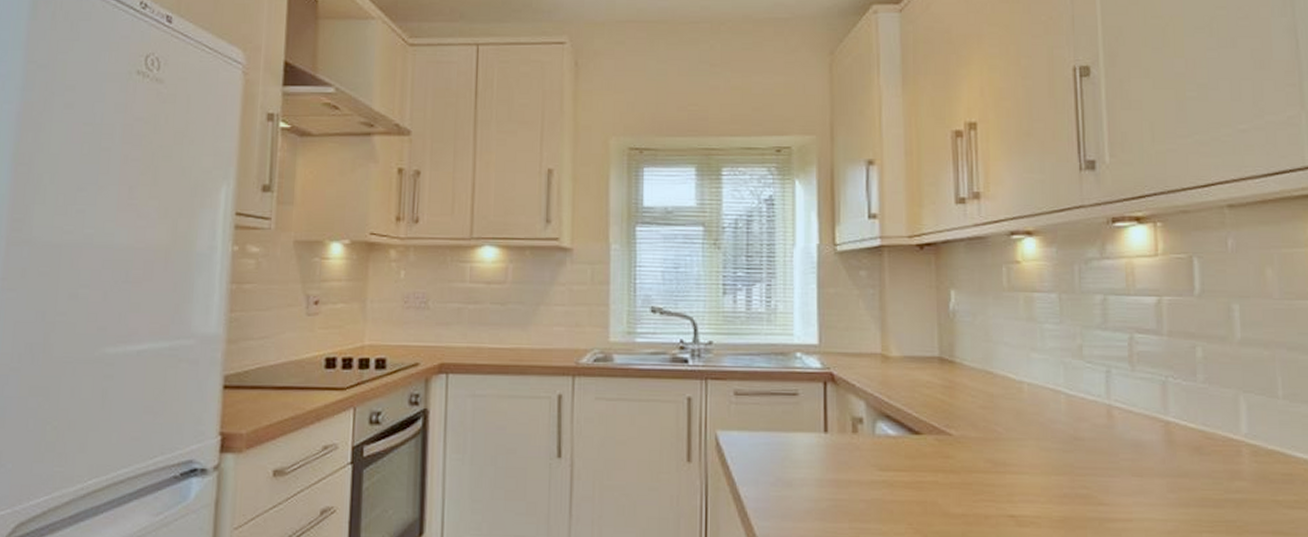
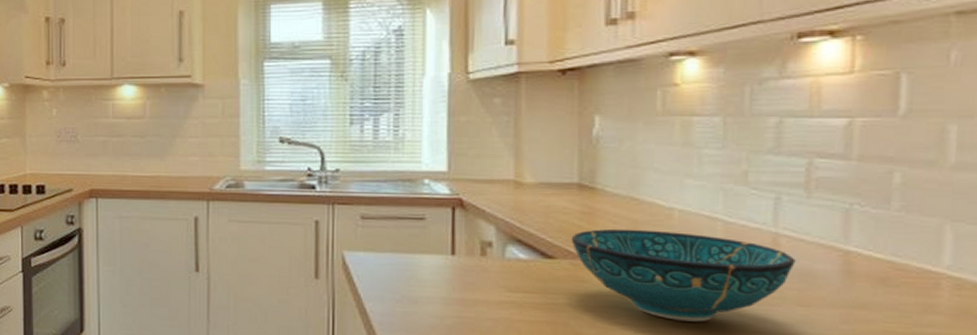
decorative bowl: none [935,402,1127,496] -> present [571,228,796,322]

